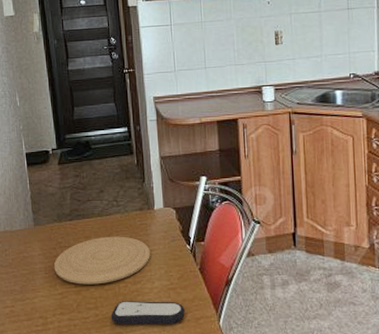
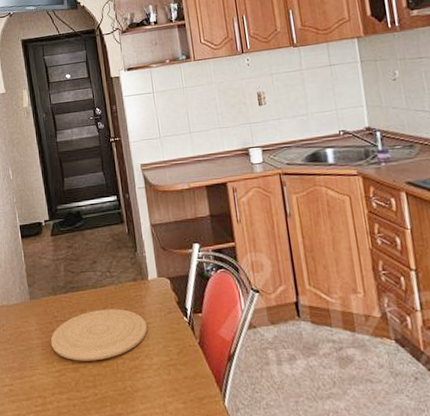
remote control: present [111,301,186,326] -> none [110,379,188,406]

